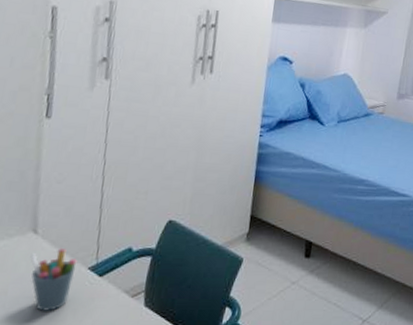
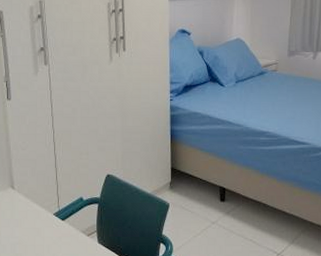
pen holder: present [30,247,77,312] -> none [12,199,45,248]

